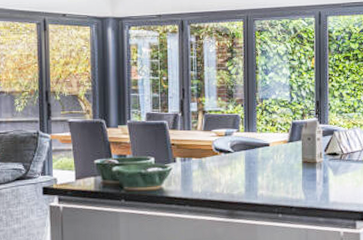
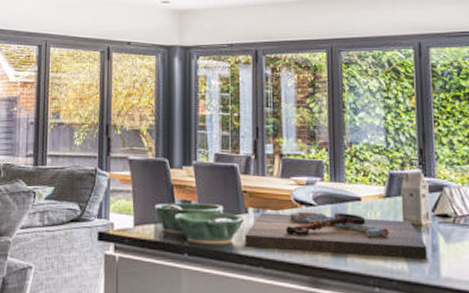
cutting board: none [173,157,319,191] -> present [245,211,427,259]

